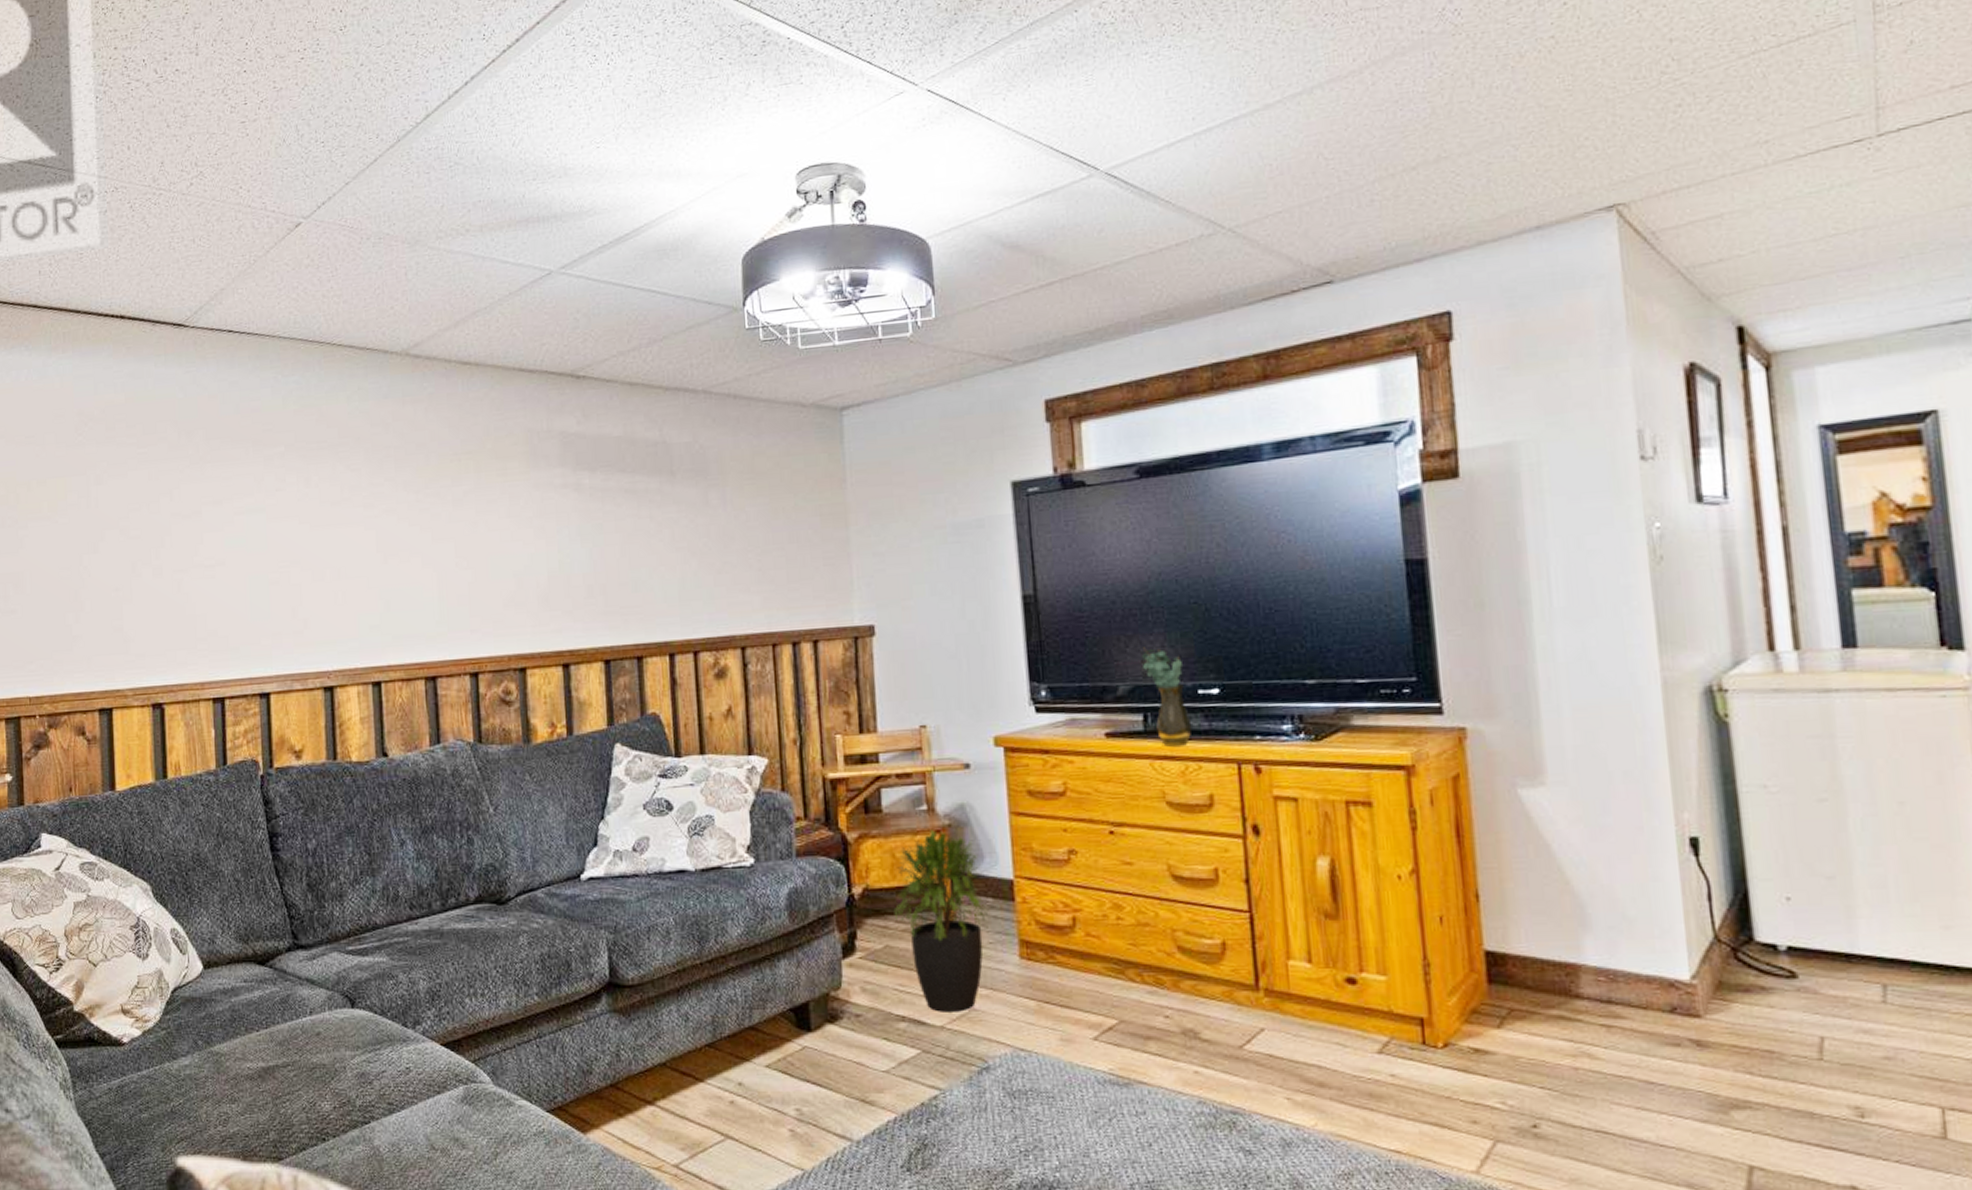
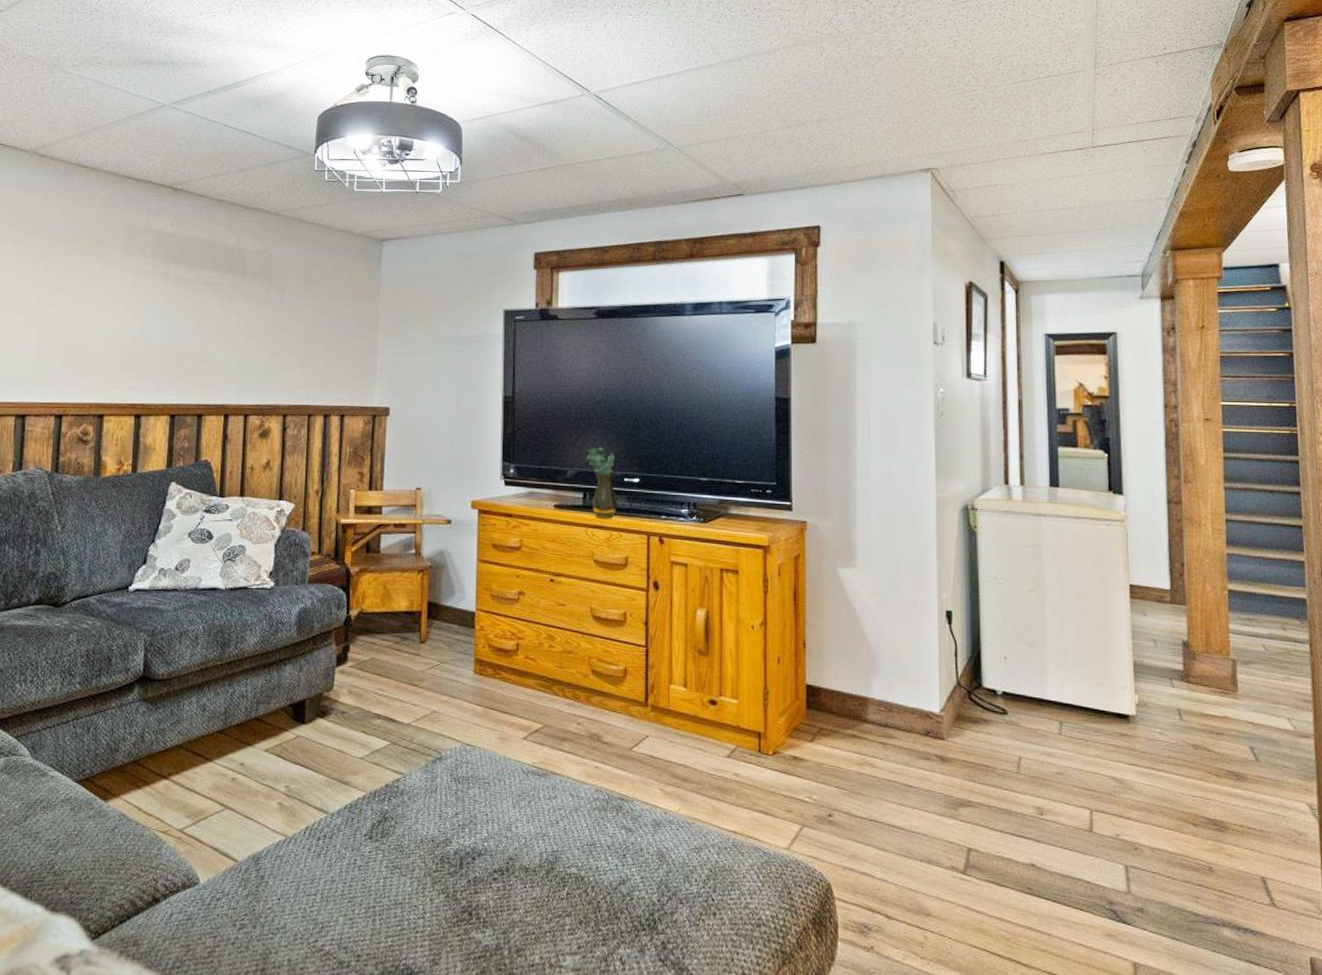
potted plant: present [893,830,991,1012] -> none [380,569,455,713]

